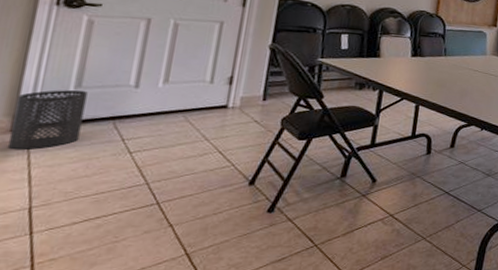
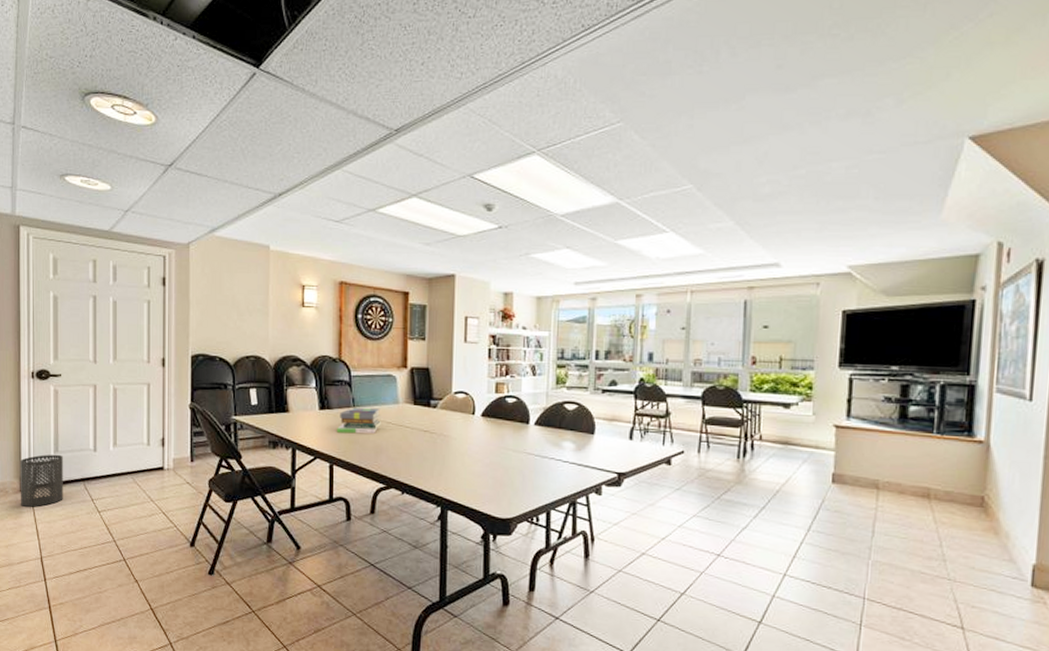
books: none [426,56,469,80] -> present [337,407,381,434]

